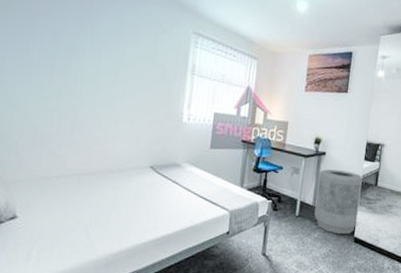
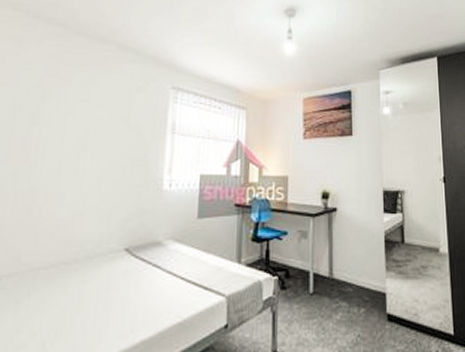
trash can: present [314,169,365,235] -> none [331,228,389,313]

